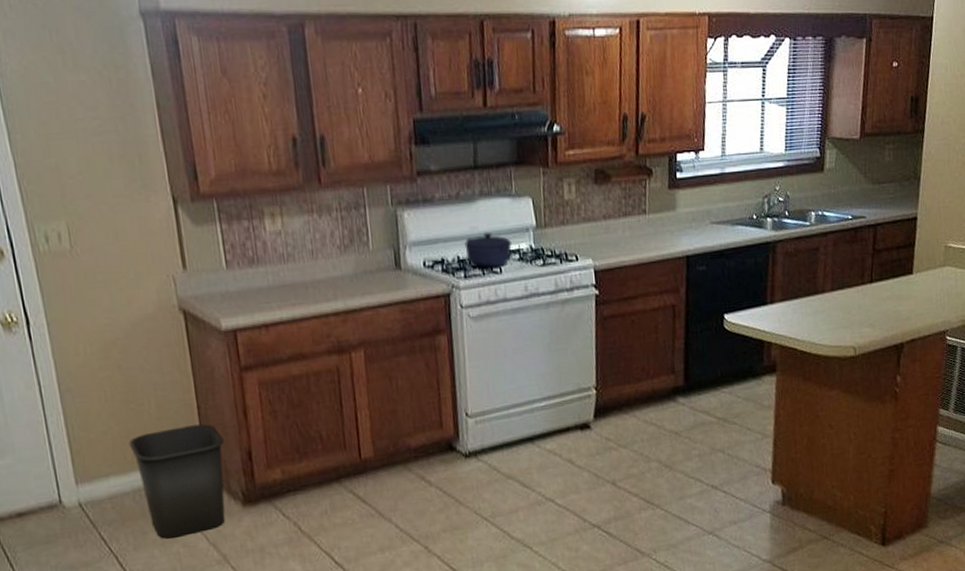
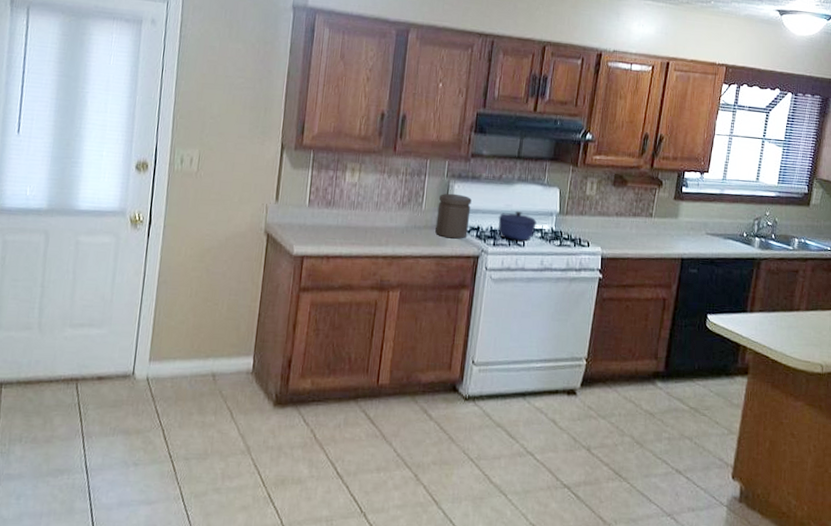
waste bin: present [129,424,225,539] -> none [198,328,273,423]
jar: none [387,223,431,279] -> present [435,193,472,239]

